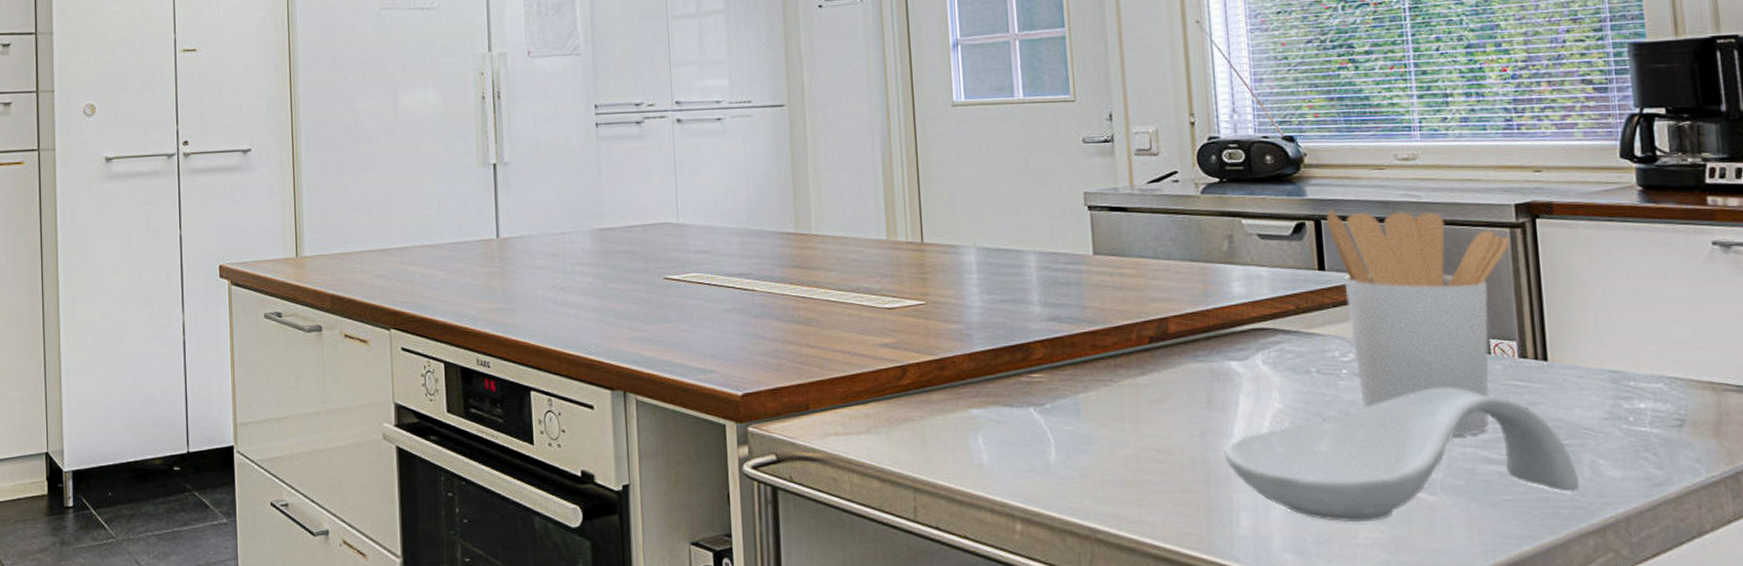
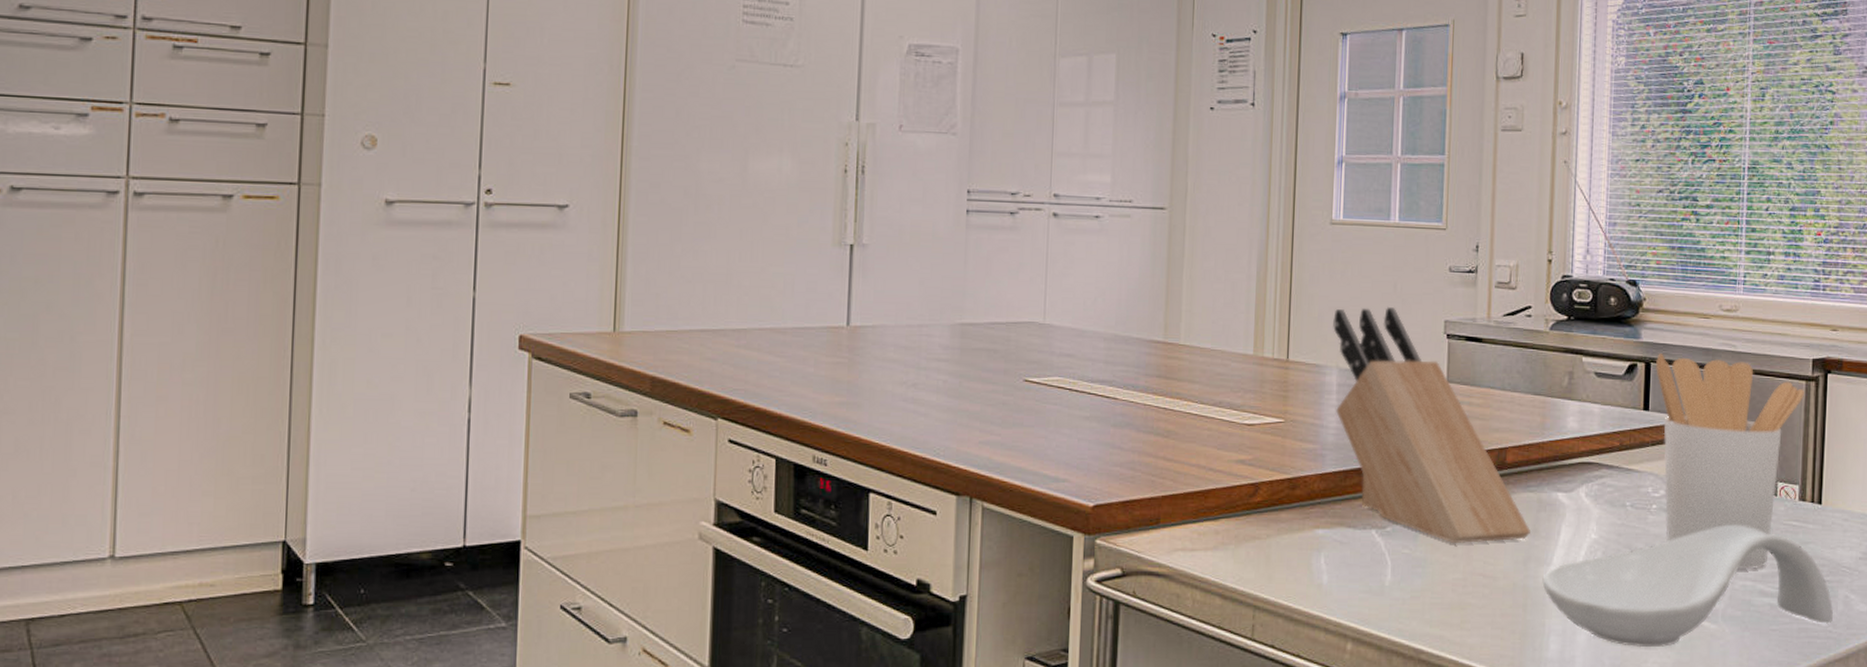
knife block: none [965,183,1206,419] -> present [1333,307,1532,544]

